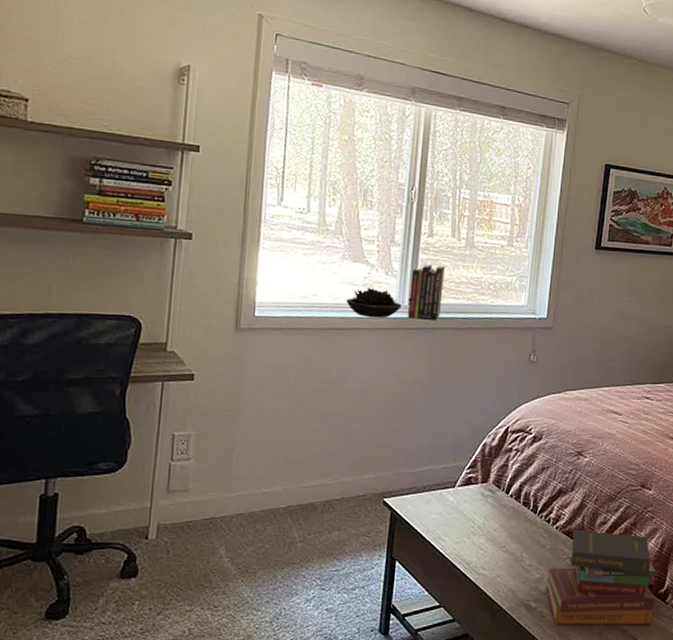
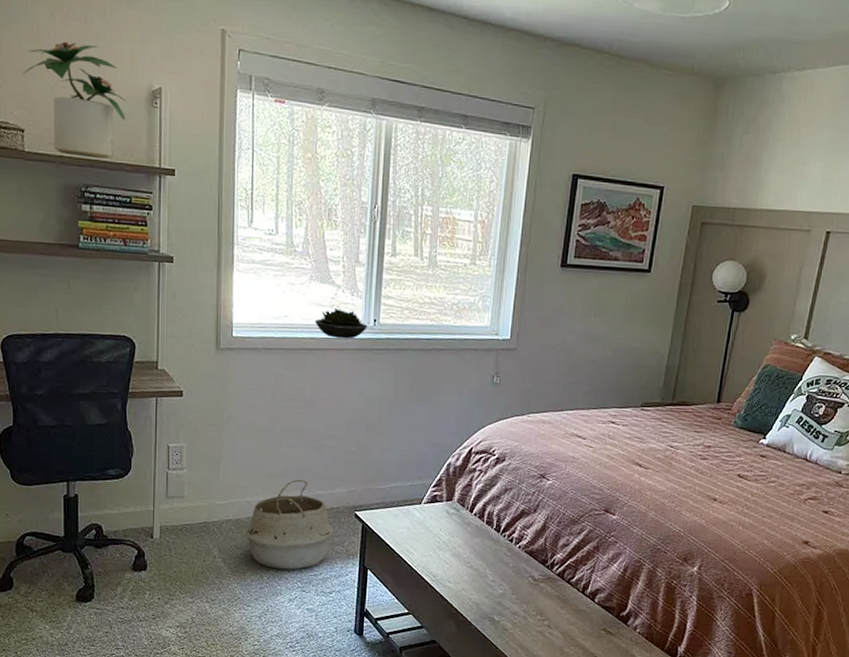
potted plant: none [31,14,151,133] -> present [22,41,128,159]
woven basket: none [257,466,359,566] -> present [244,479,334,570]
books: present [408,264,445,321] -> none [374,284,408,342]
books: present [546,529,657,625] -> none [509,549,619,645]

